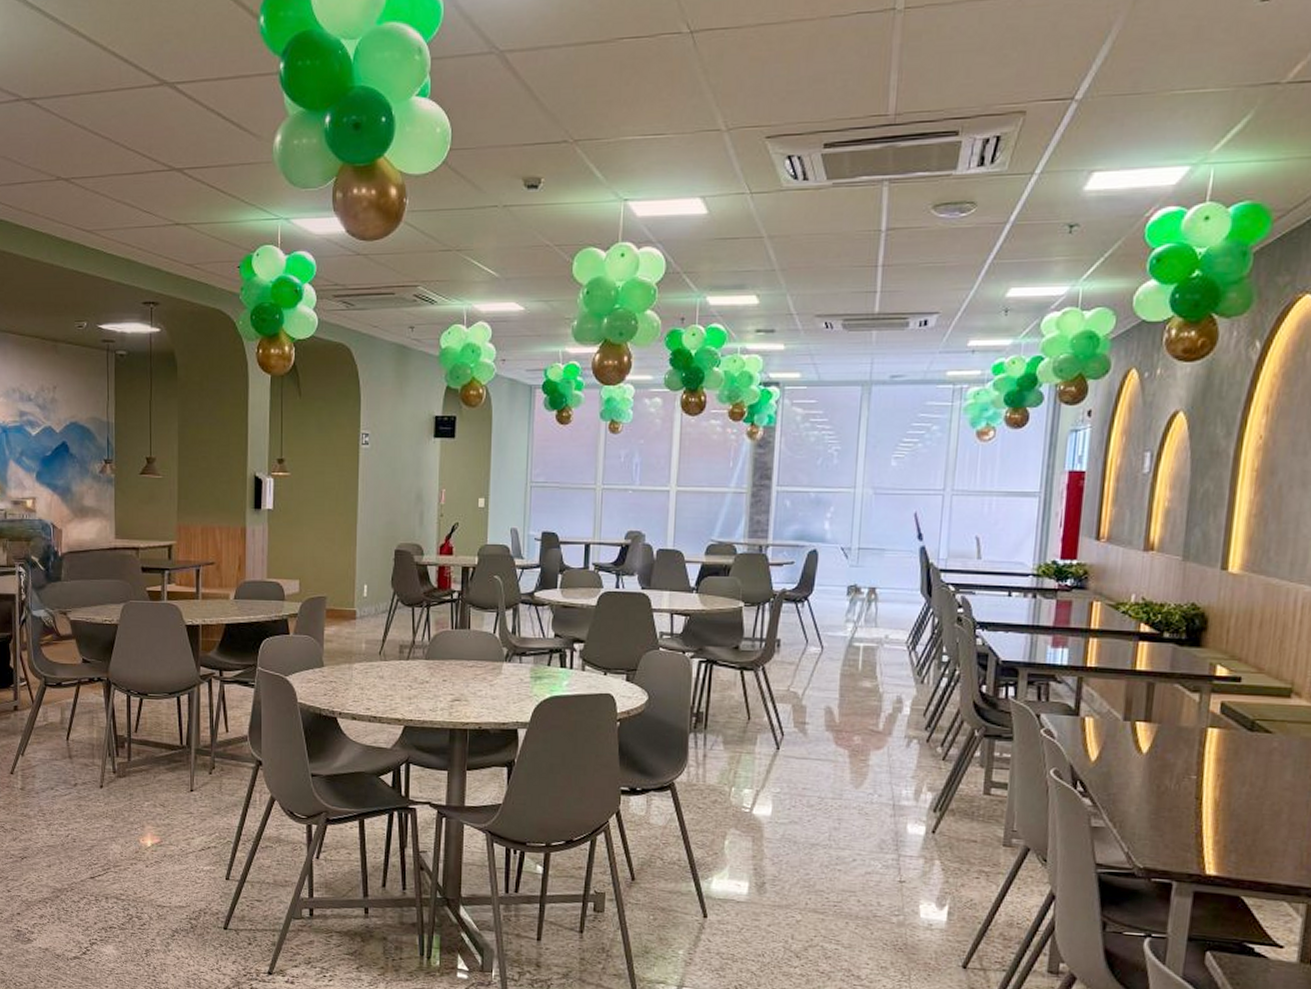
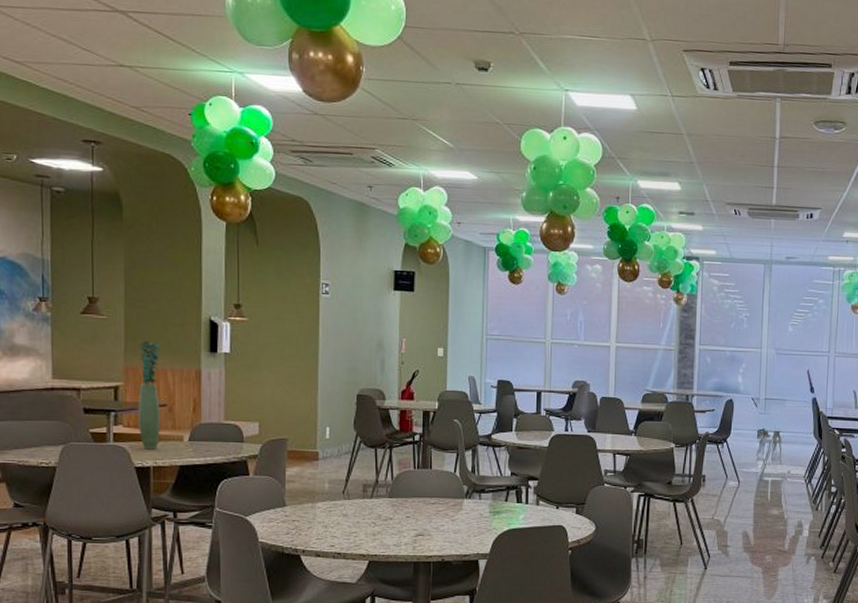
vase: none [189,496,209,608] -> present [138,337,160,450]

